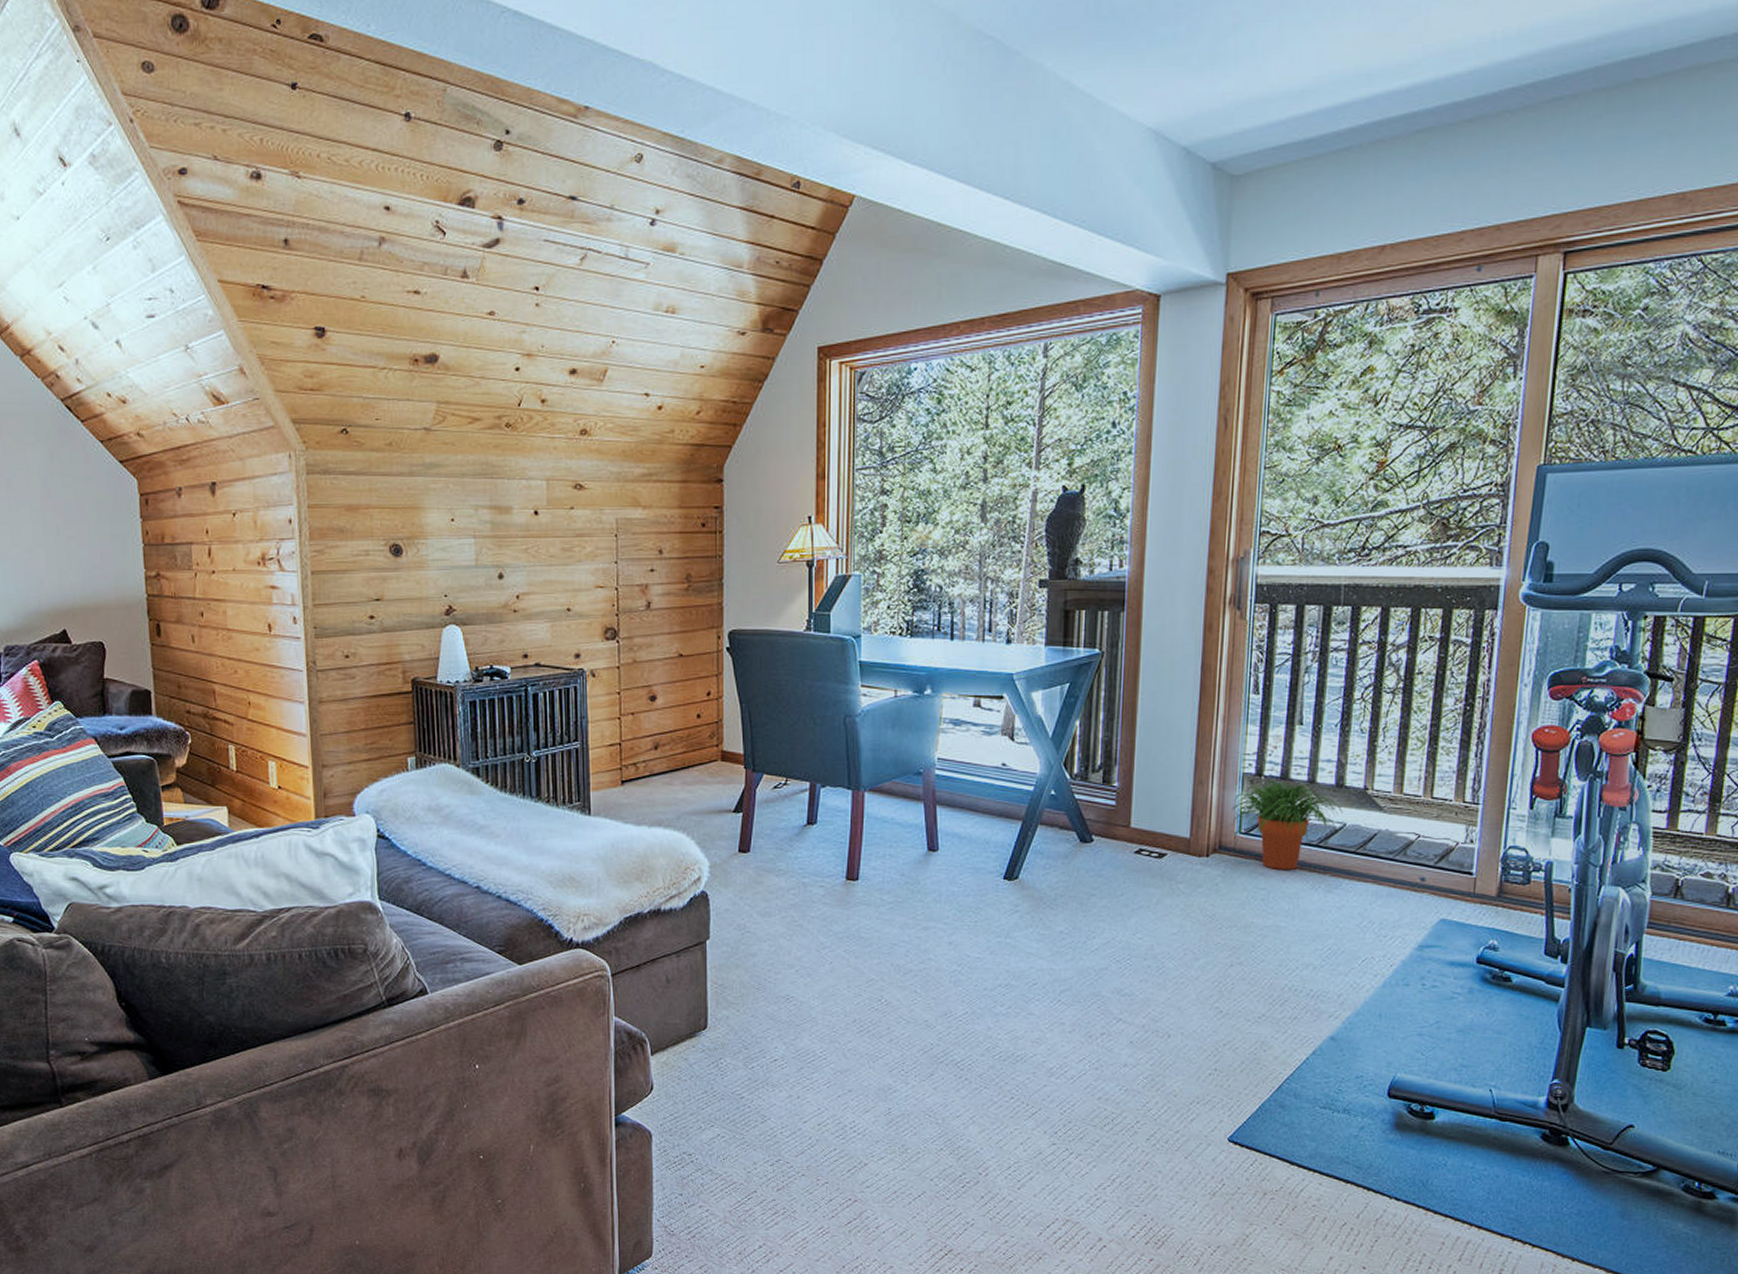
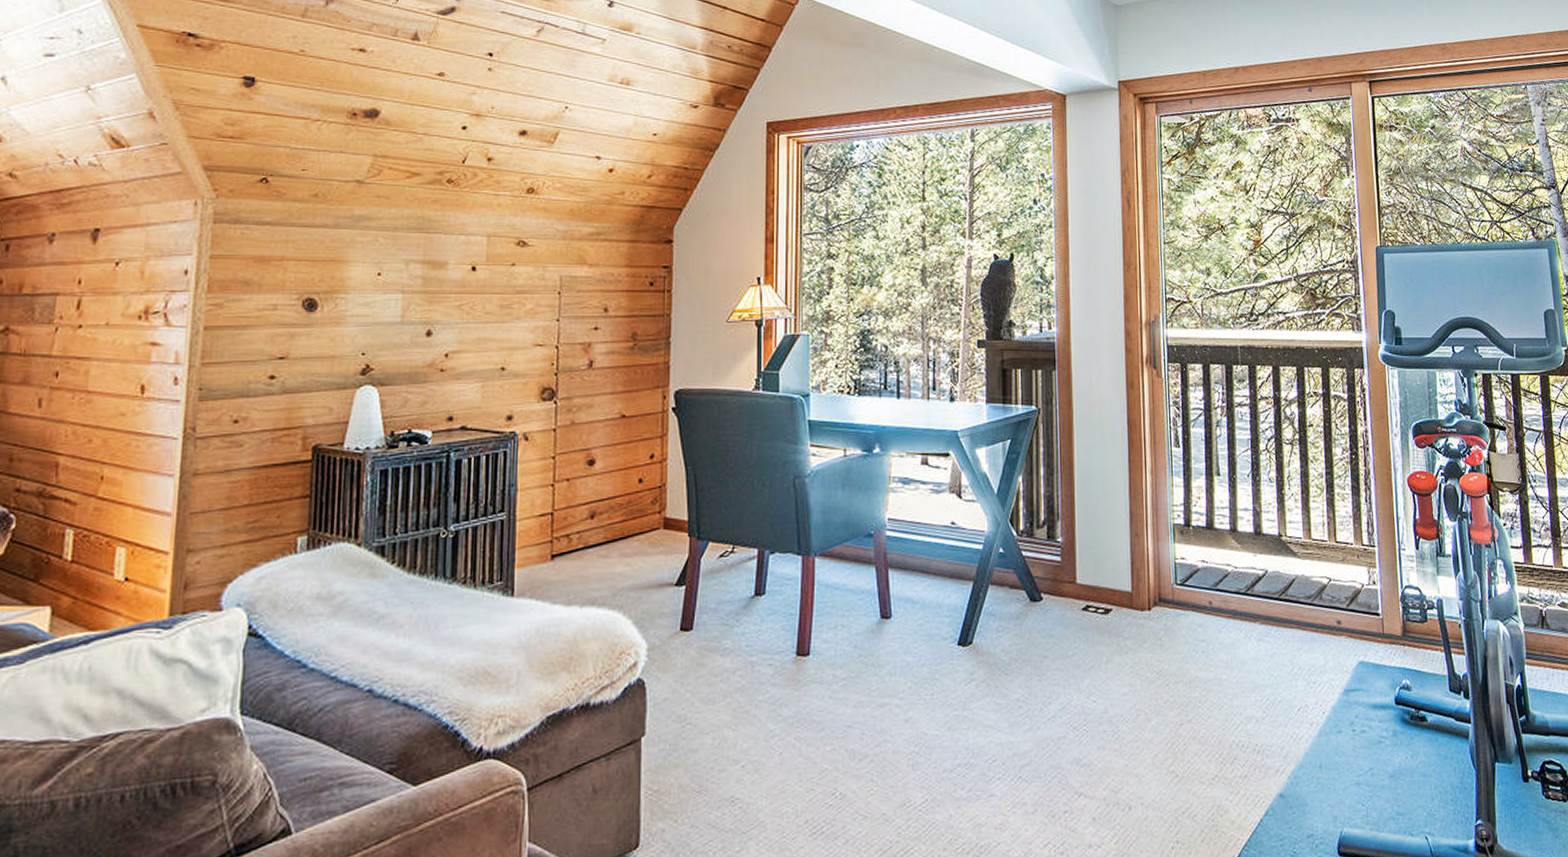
potted plant: present [1231,780,1343,869] -> none [1166,530,1263,620]

